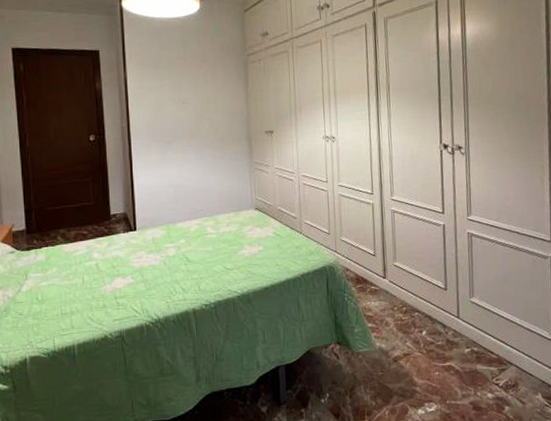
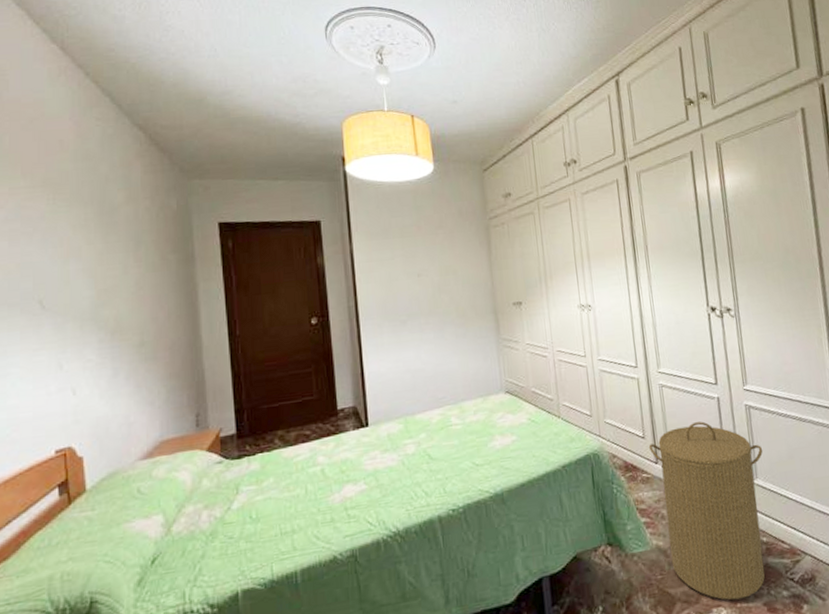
laundry hamper: none [378,245,481,398] -> present [648,421,766,601]

